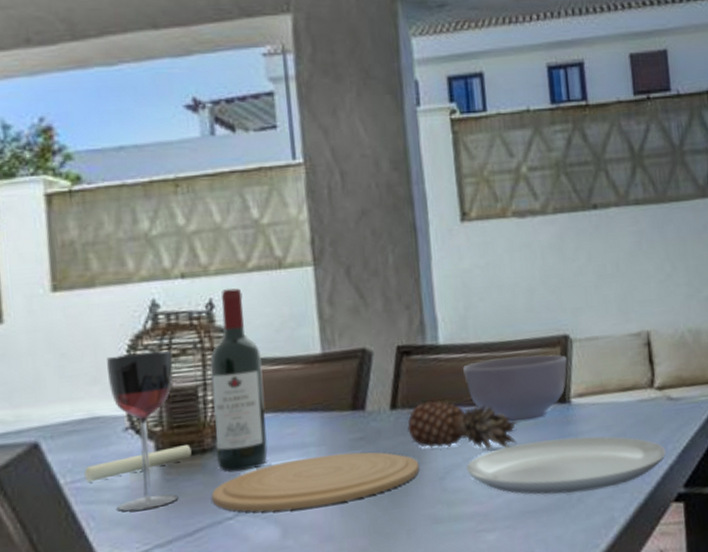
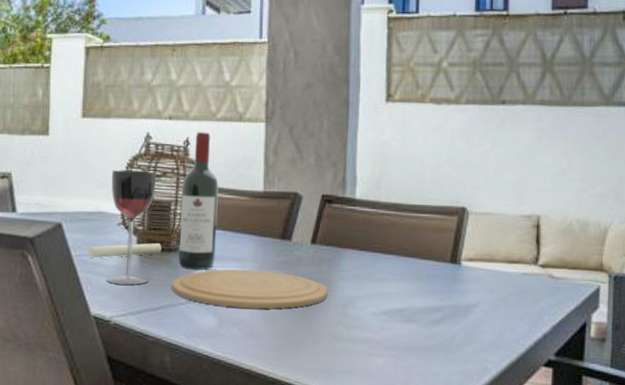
fruit: present [406,400,518,450] -> none [322,242,413,293]
bowl: present [463,354,568,421] -> none [373,217,463,272]
plate: present [467,436,666,495] -> none [366,290,542,342]

